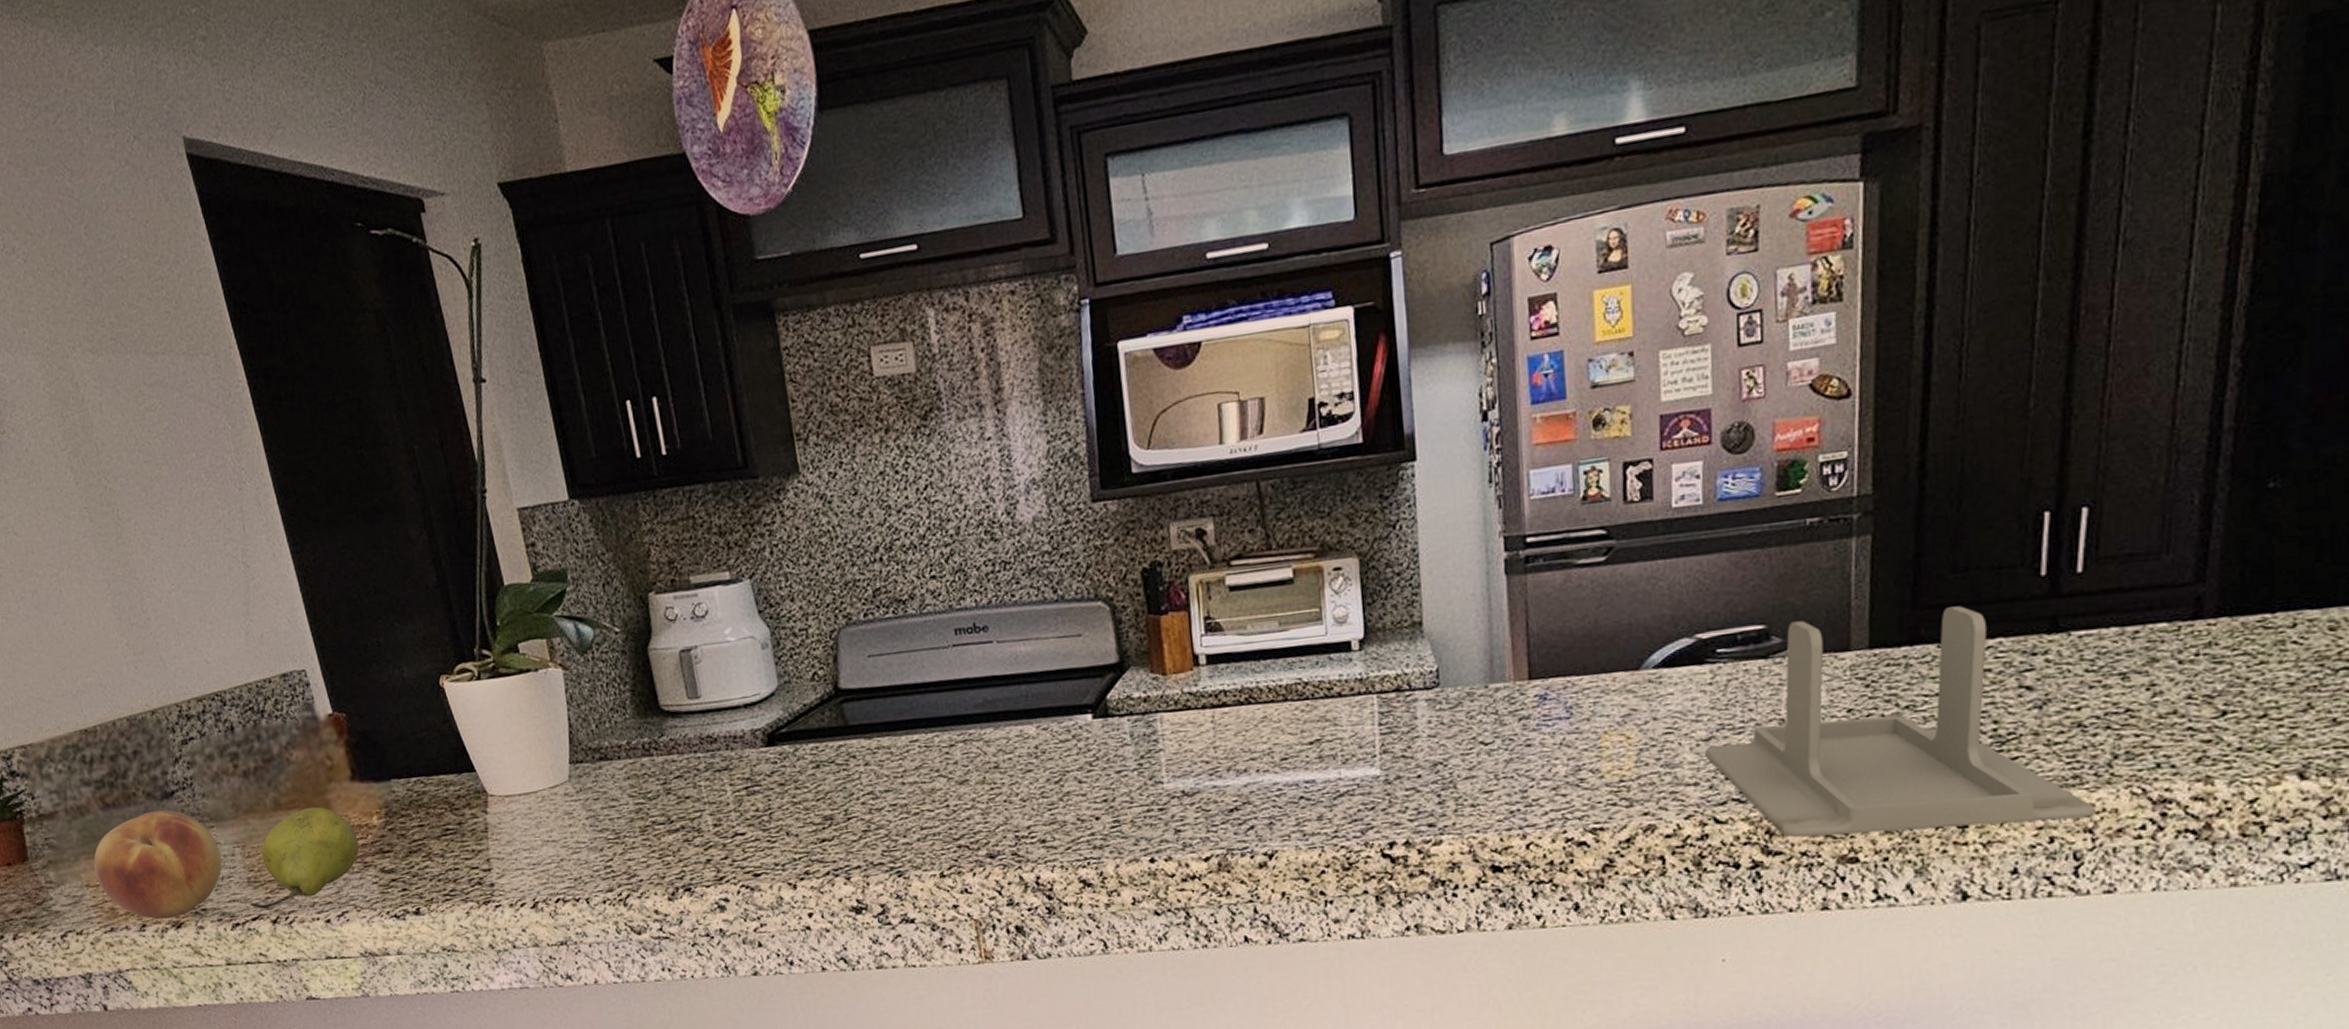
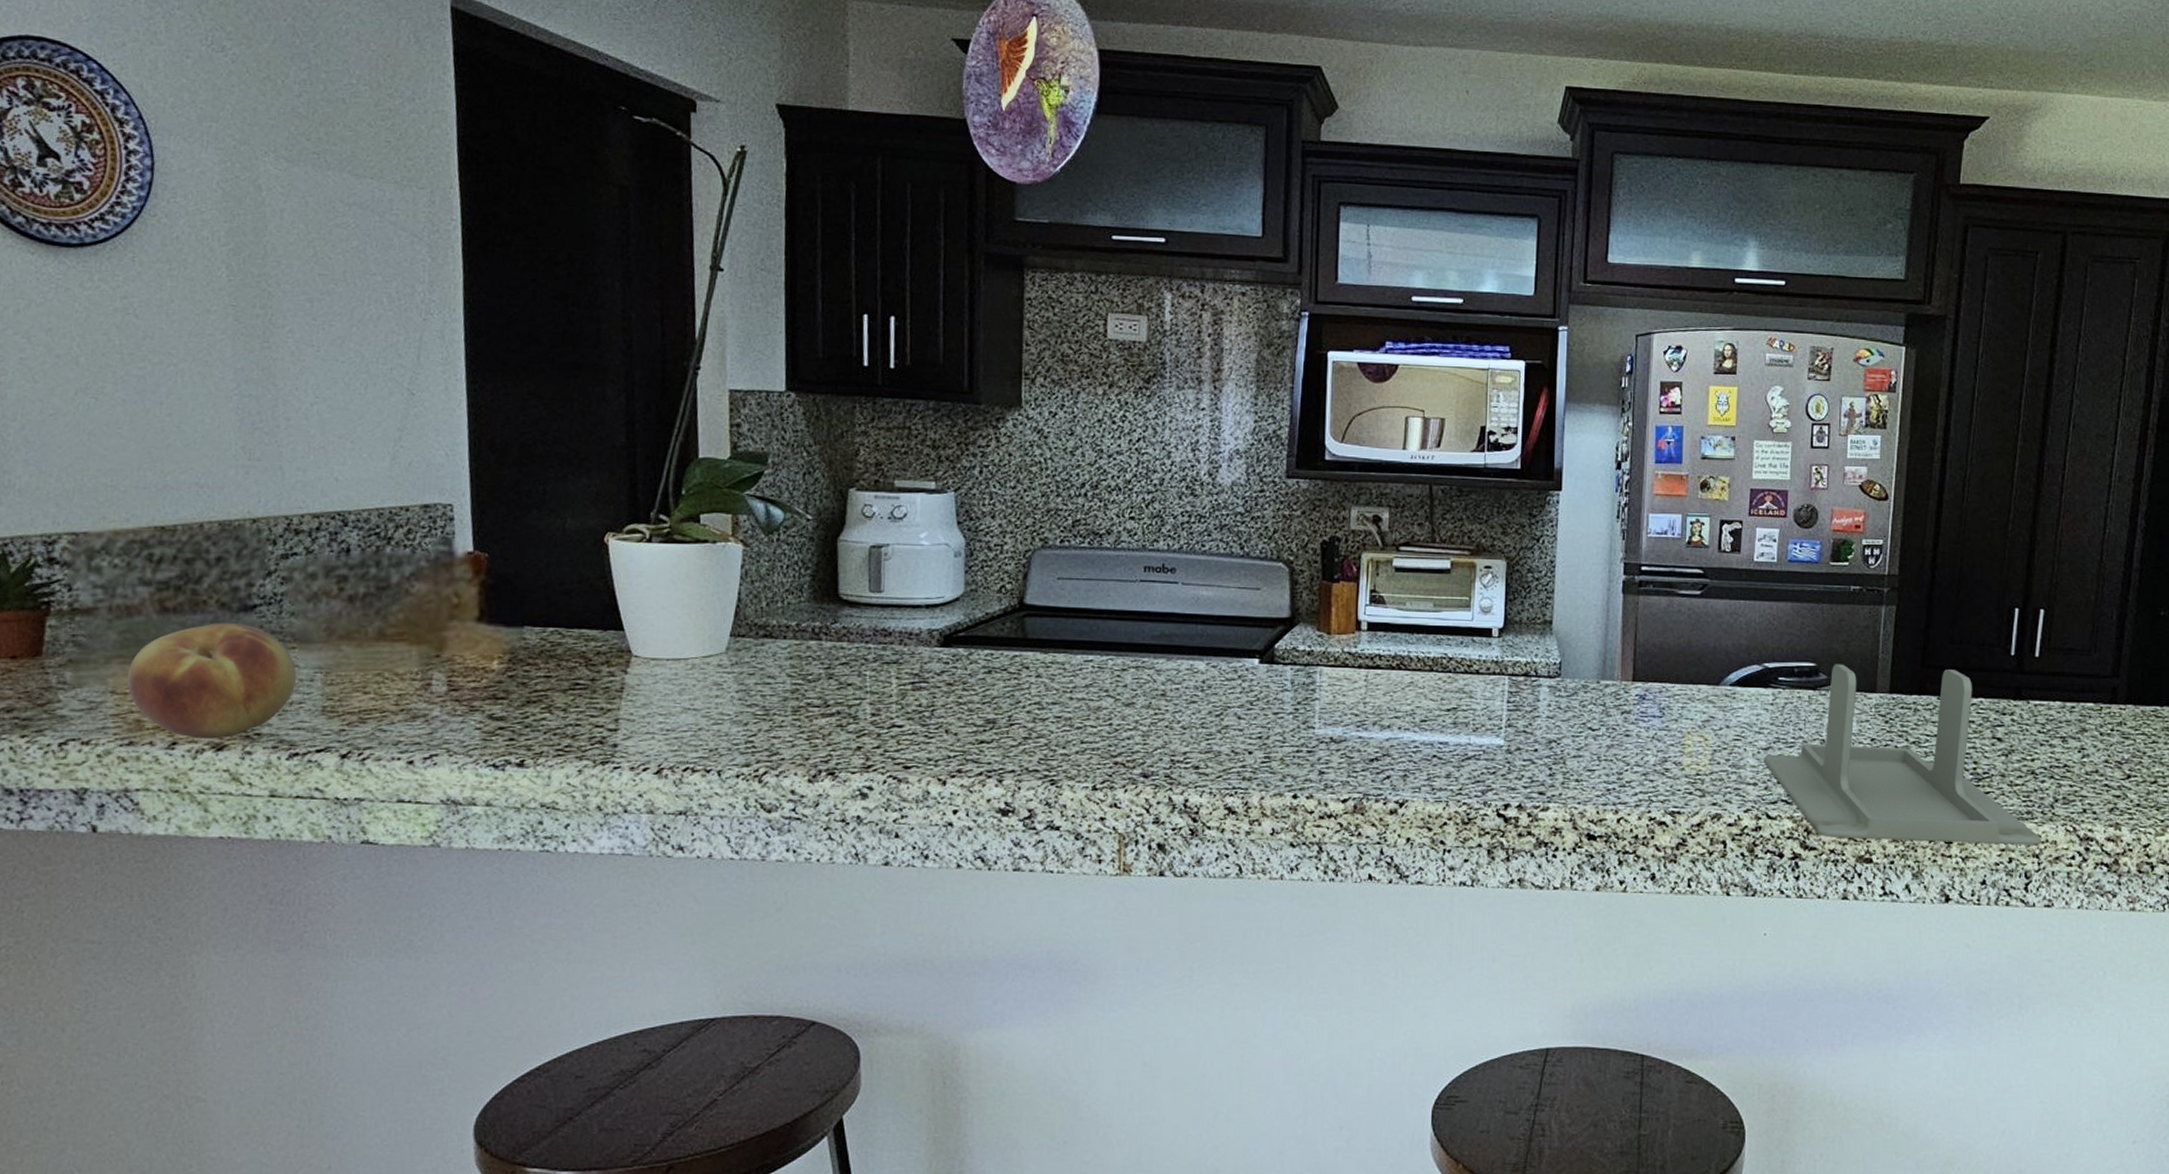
fruit: present [250,807,360,909] -> none [319,642,470,742]

